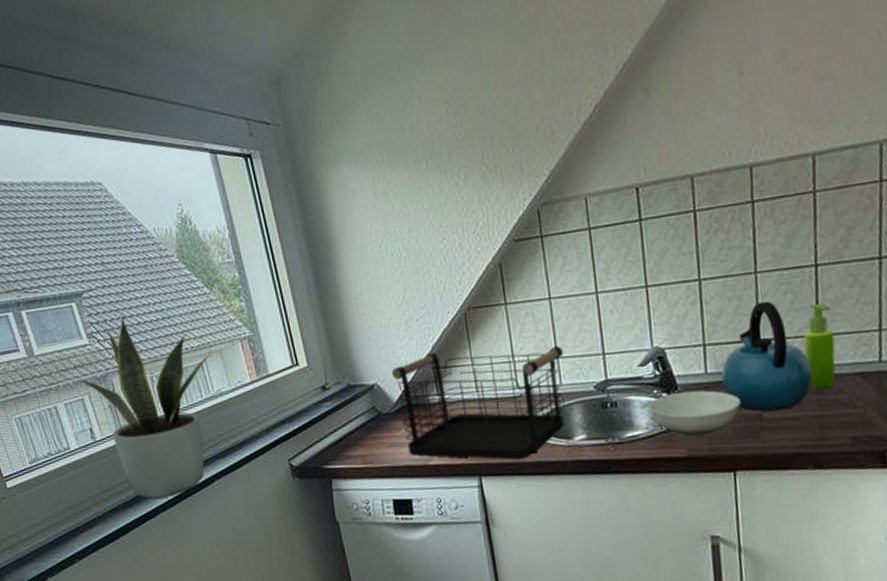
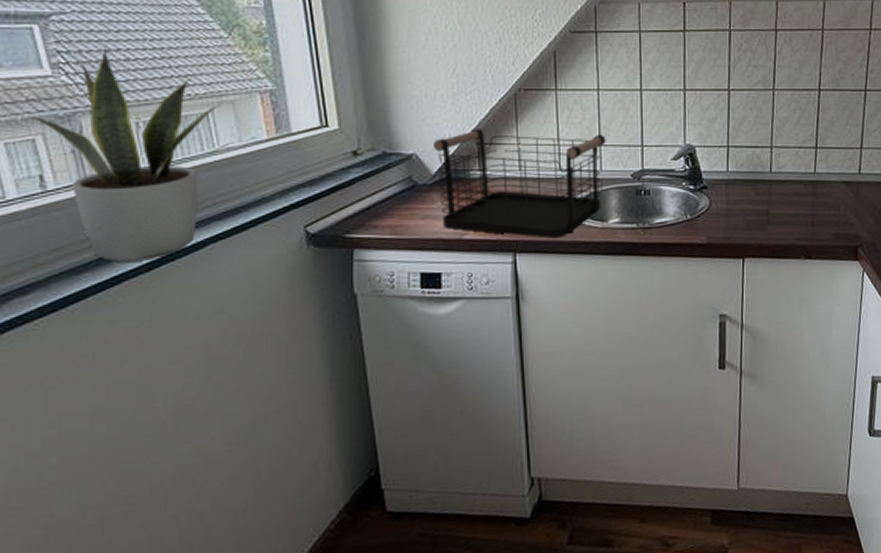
bowl: present [648,390,742,437] -> none [677,186,754,226]
kettle: present [721,301,813,412] -> none [740,115,810,208]
soap dispenser: present [803,303,836,390] -> none [805,121,828,193]

